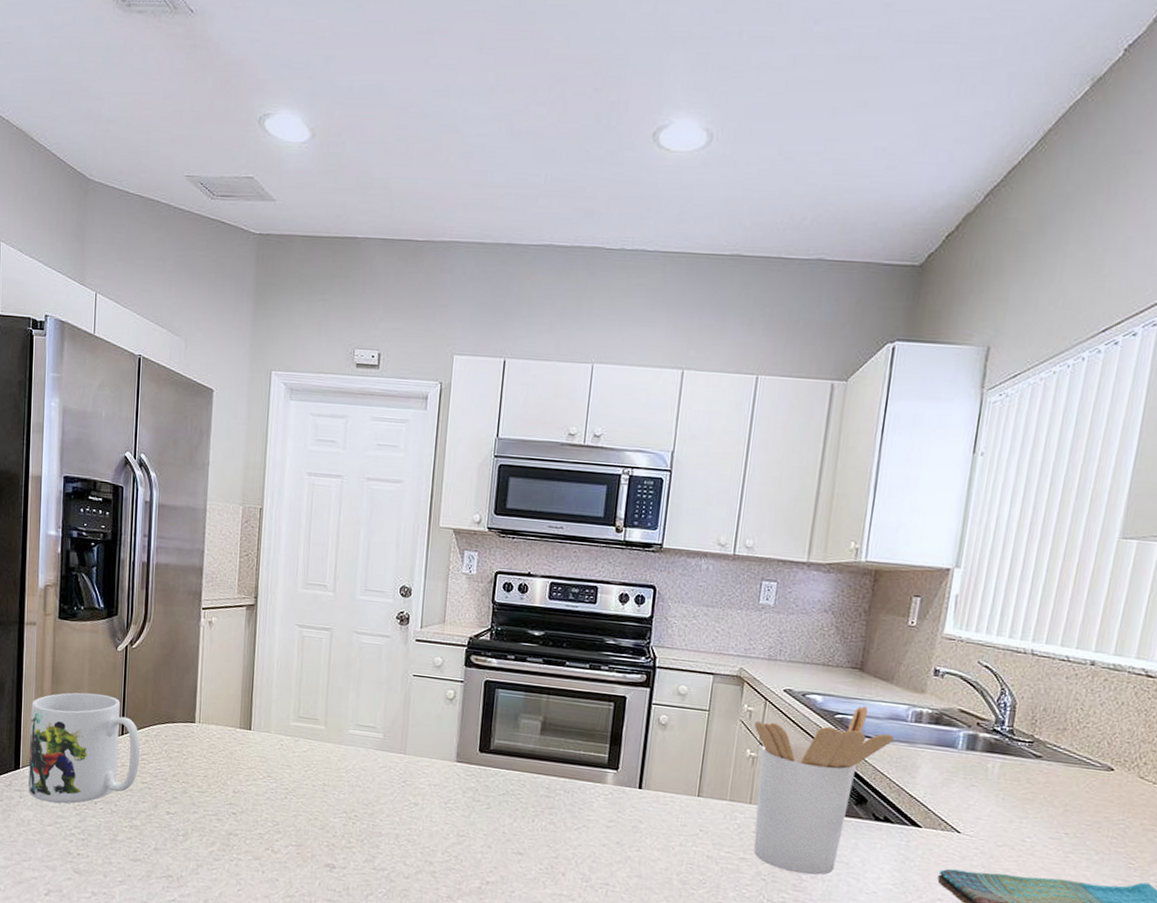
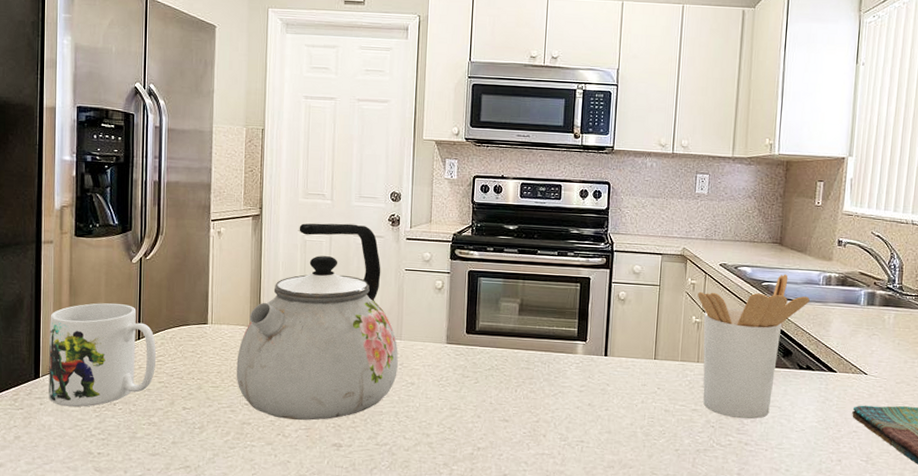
kettle: none [223,617,402,837] -> present [236,223,398,421]

